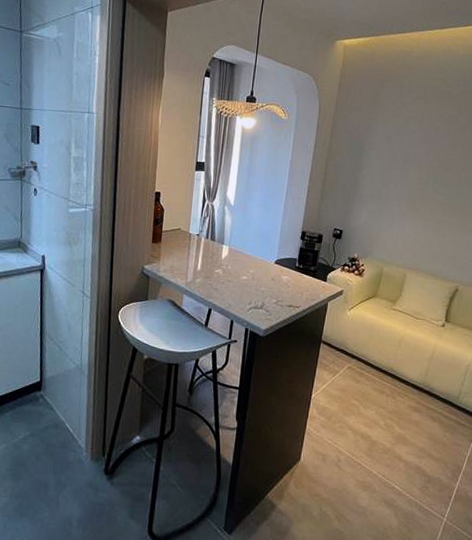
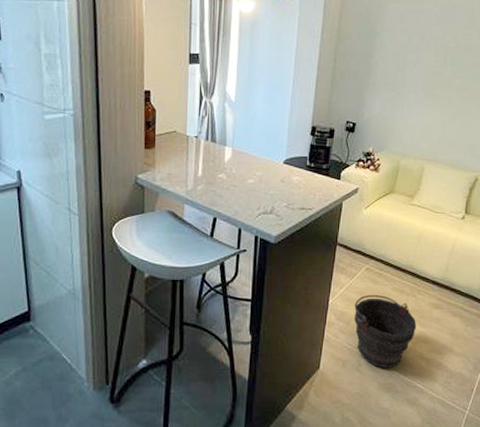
bucket: none [335,393,396,467] -> present [354,295,417,369]

